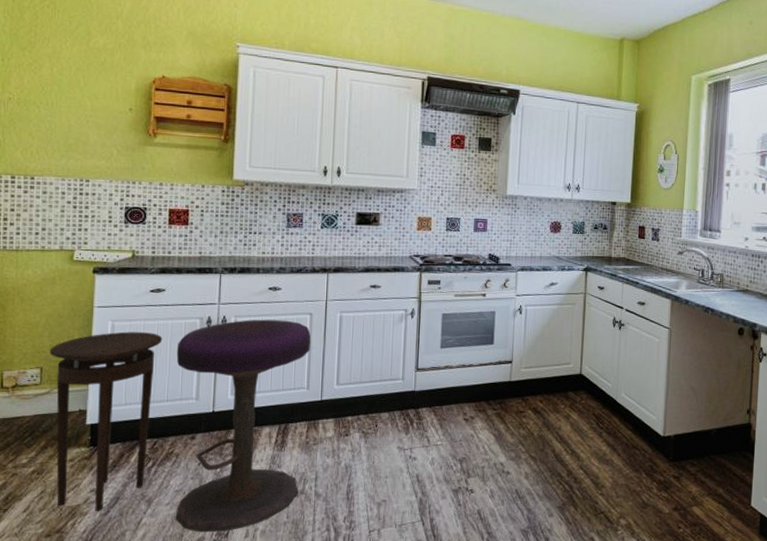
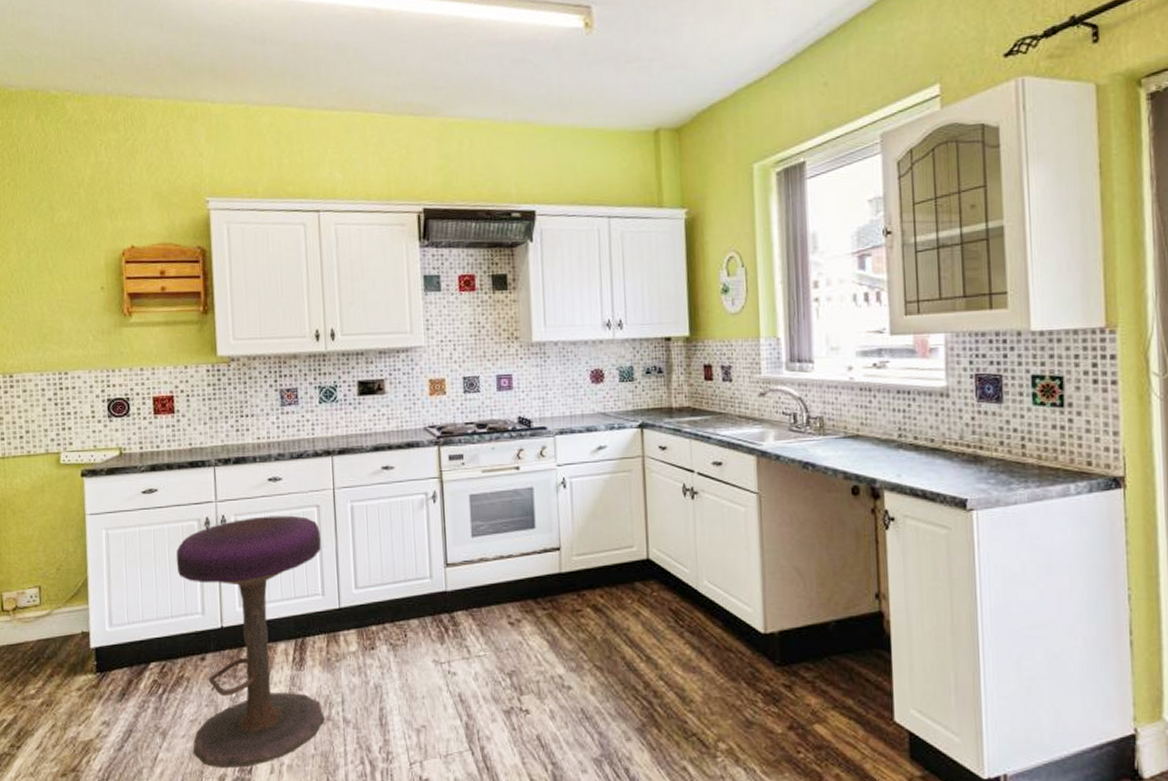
stool: present [49,331,163,511] -> none [46,540,160,746]

